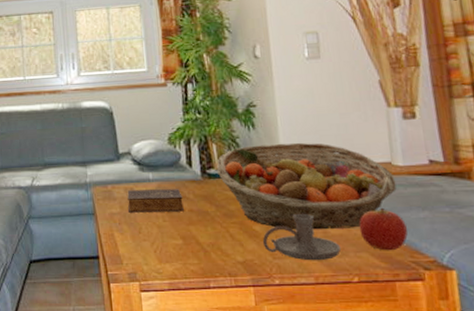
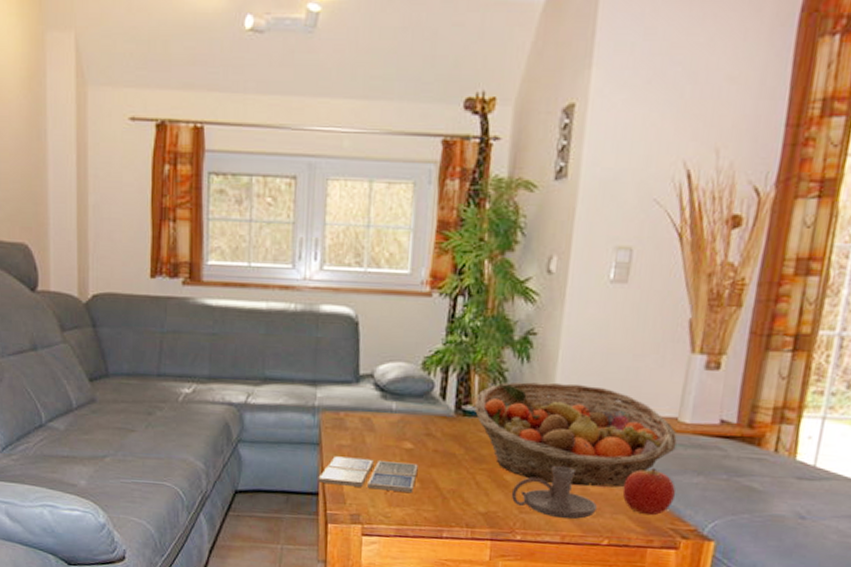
drink coaster: none [97,223,179,249] -> present [318,456,418,492]
book: present [127,189,184,213] -> none [361,420,428,451]

